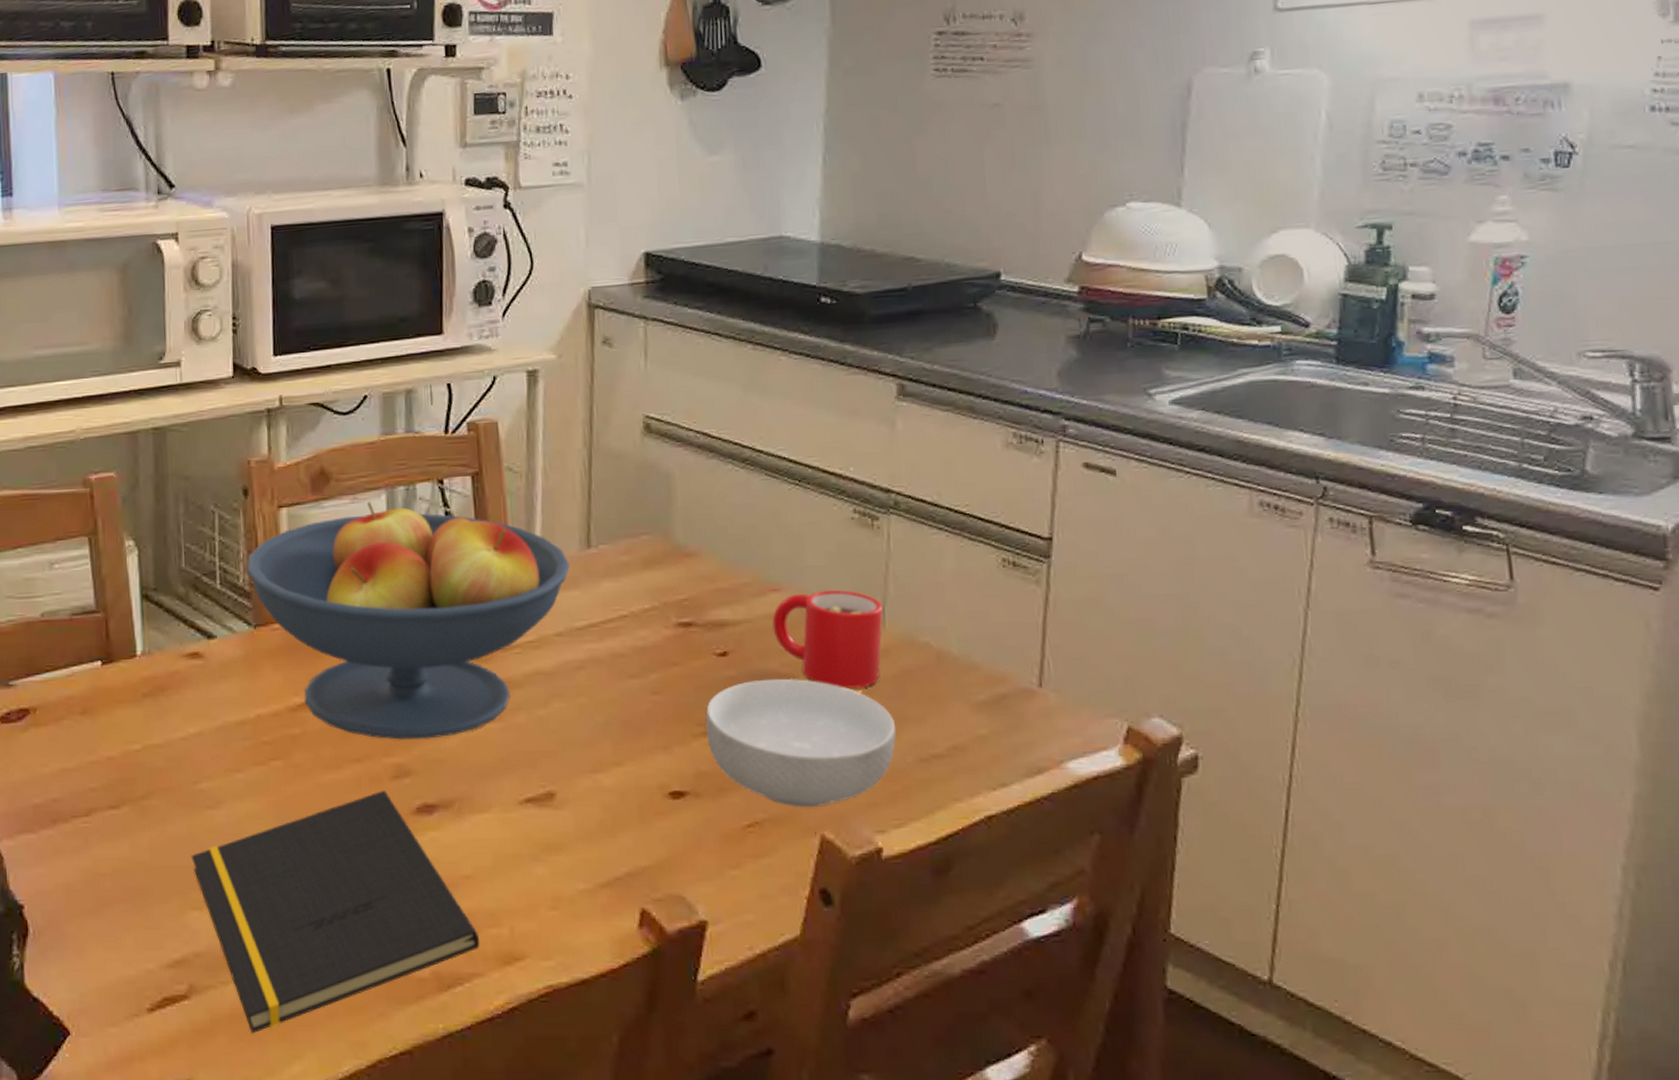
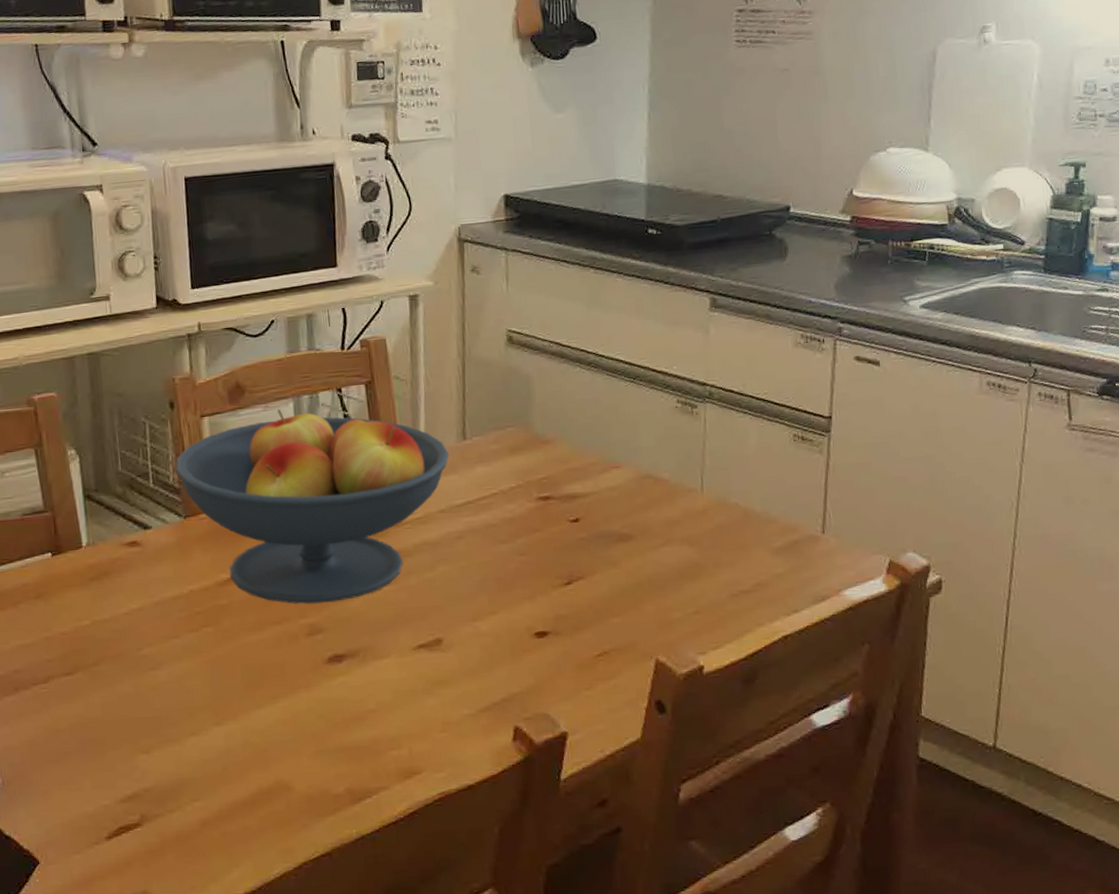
notepad: present [191,790,480,1034] -> none [137,645,385,850]
cereal bowl: present [705,678,897,808] -> none [562,536,713,639]
mug: present [772,590,884,689] -> none [614,465,702,543]

